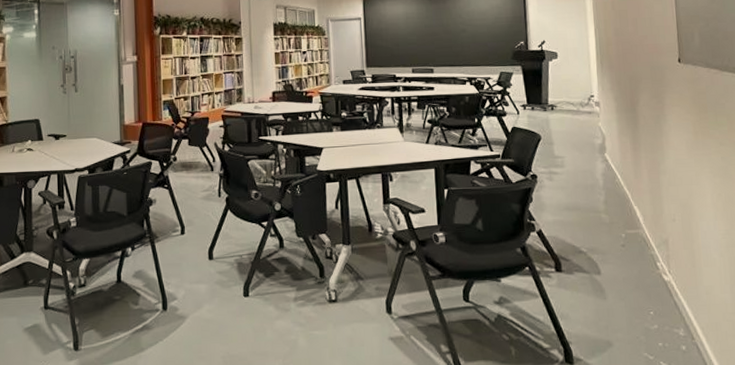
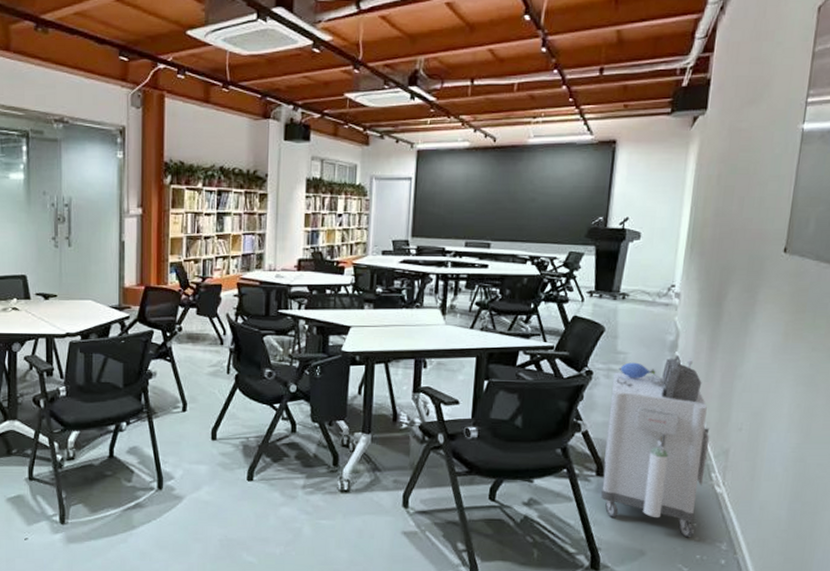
storage cabinet: none [554,155,653,326] -> present [601,354,710,538]

